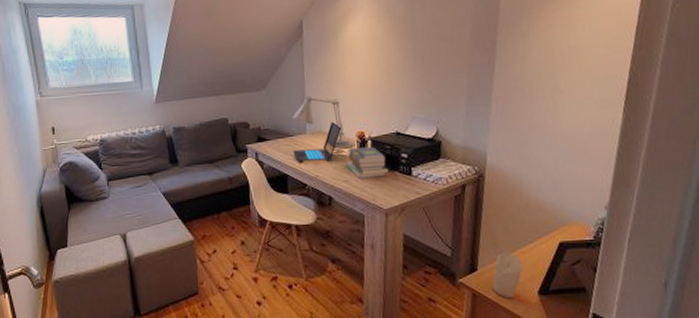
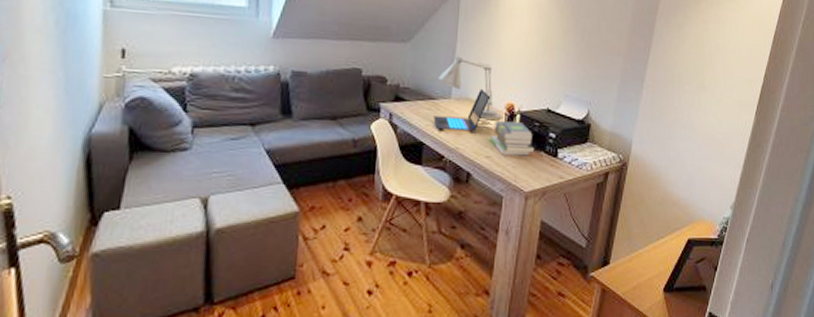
candle: present [492,253,523,299] -> none [621,247,652,295]

